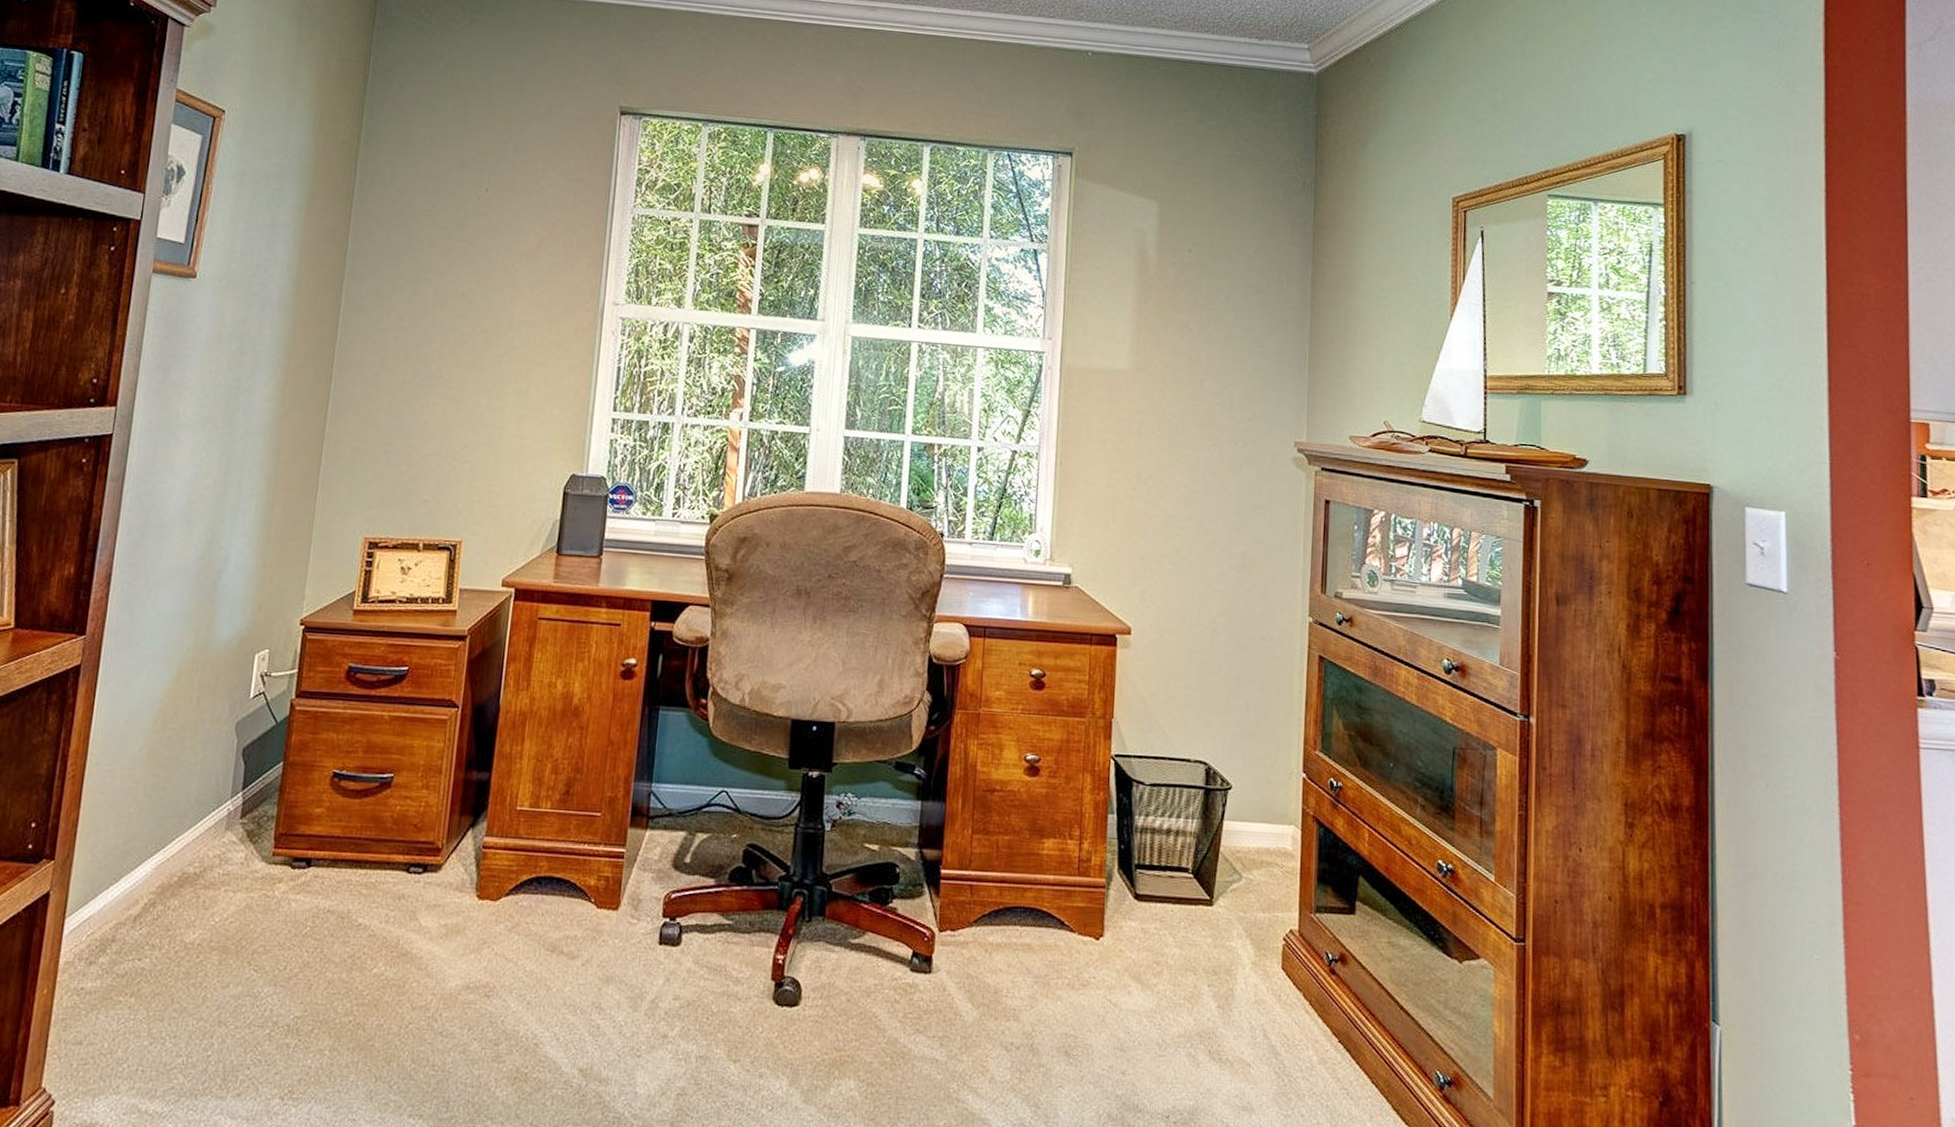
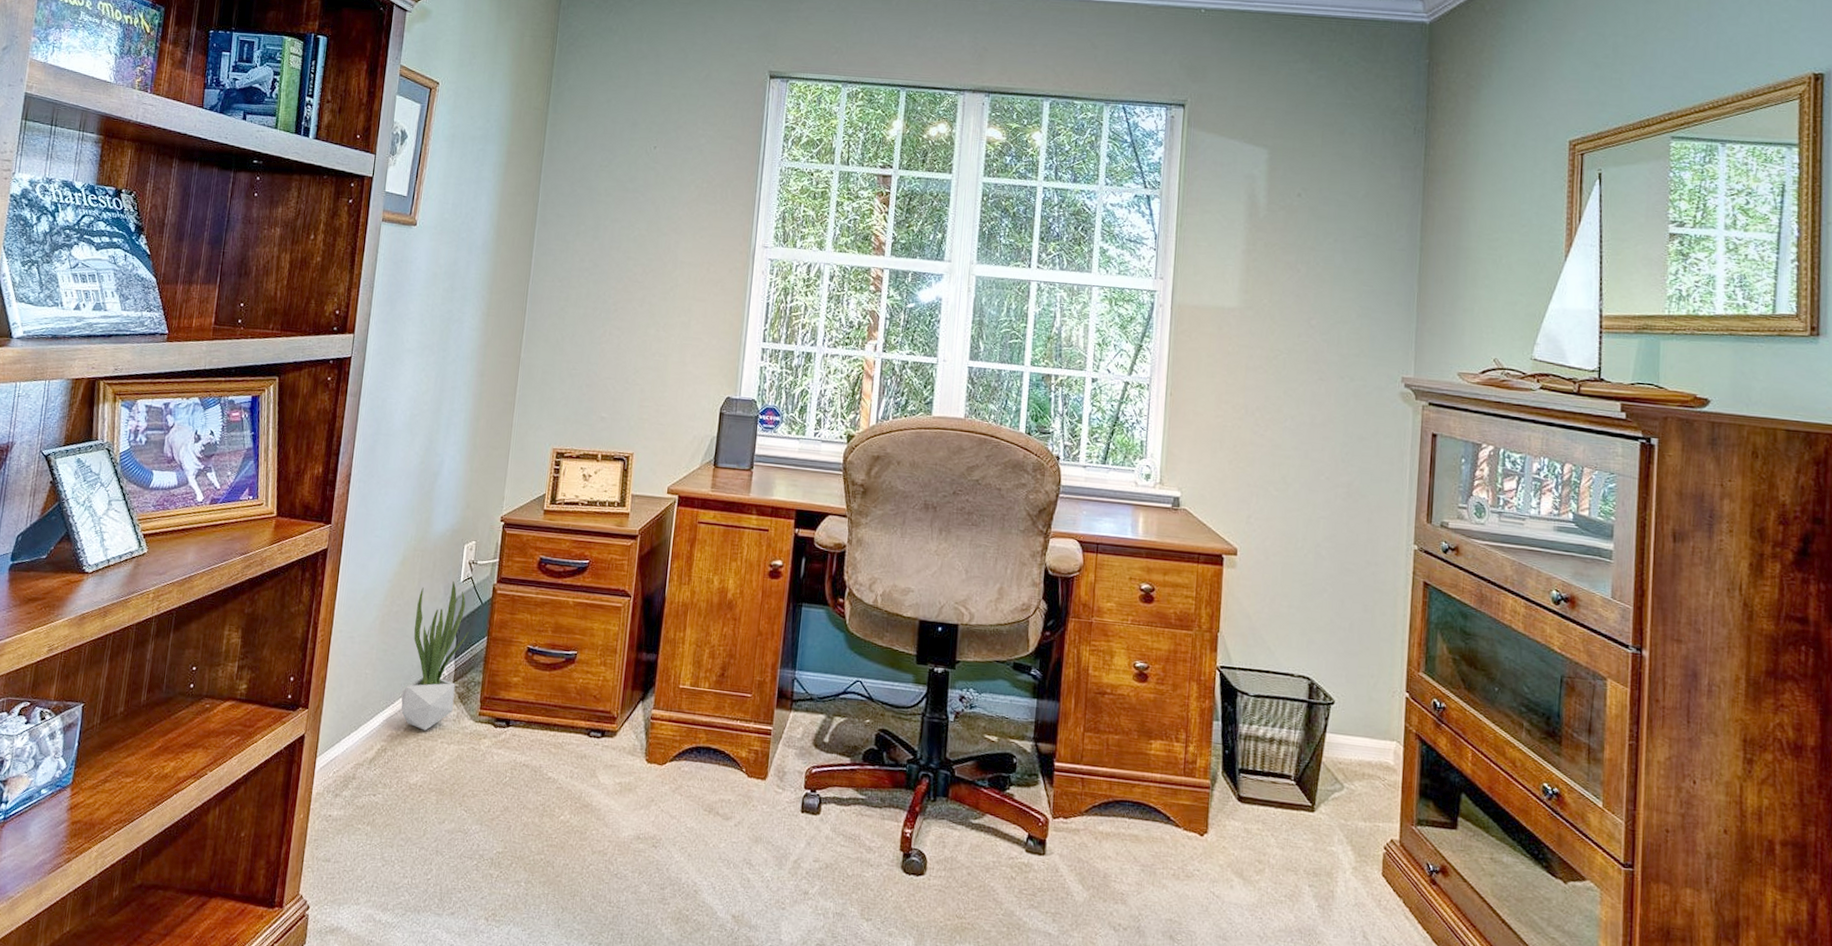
potted plant: none [174,698,260,878] -> present [401,581,469,731]

